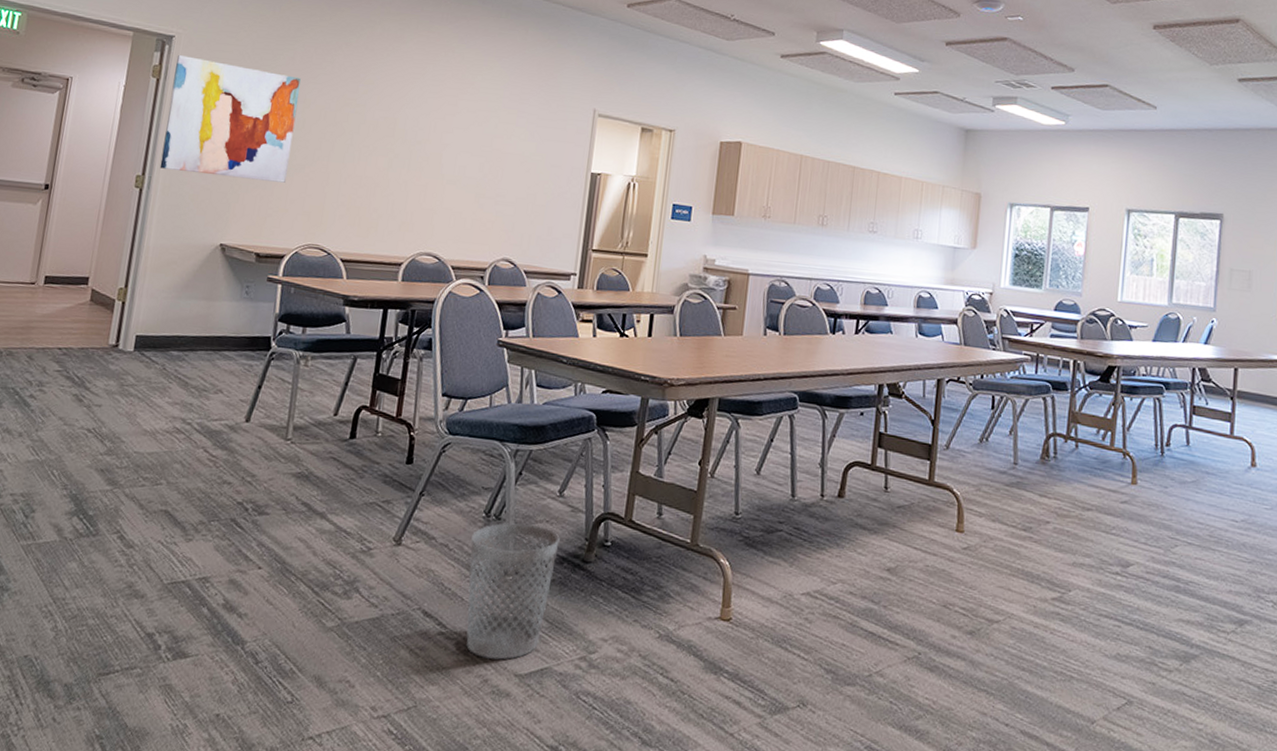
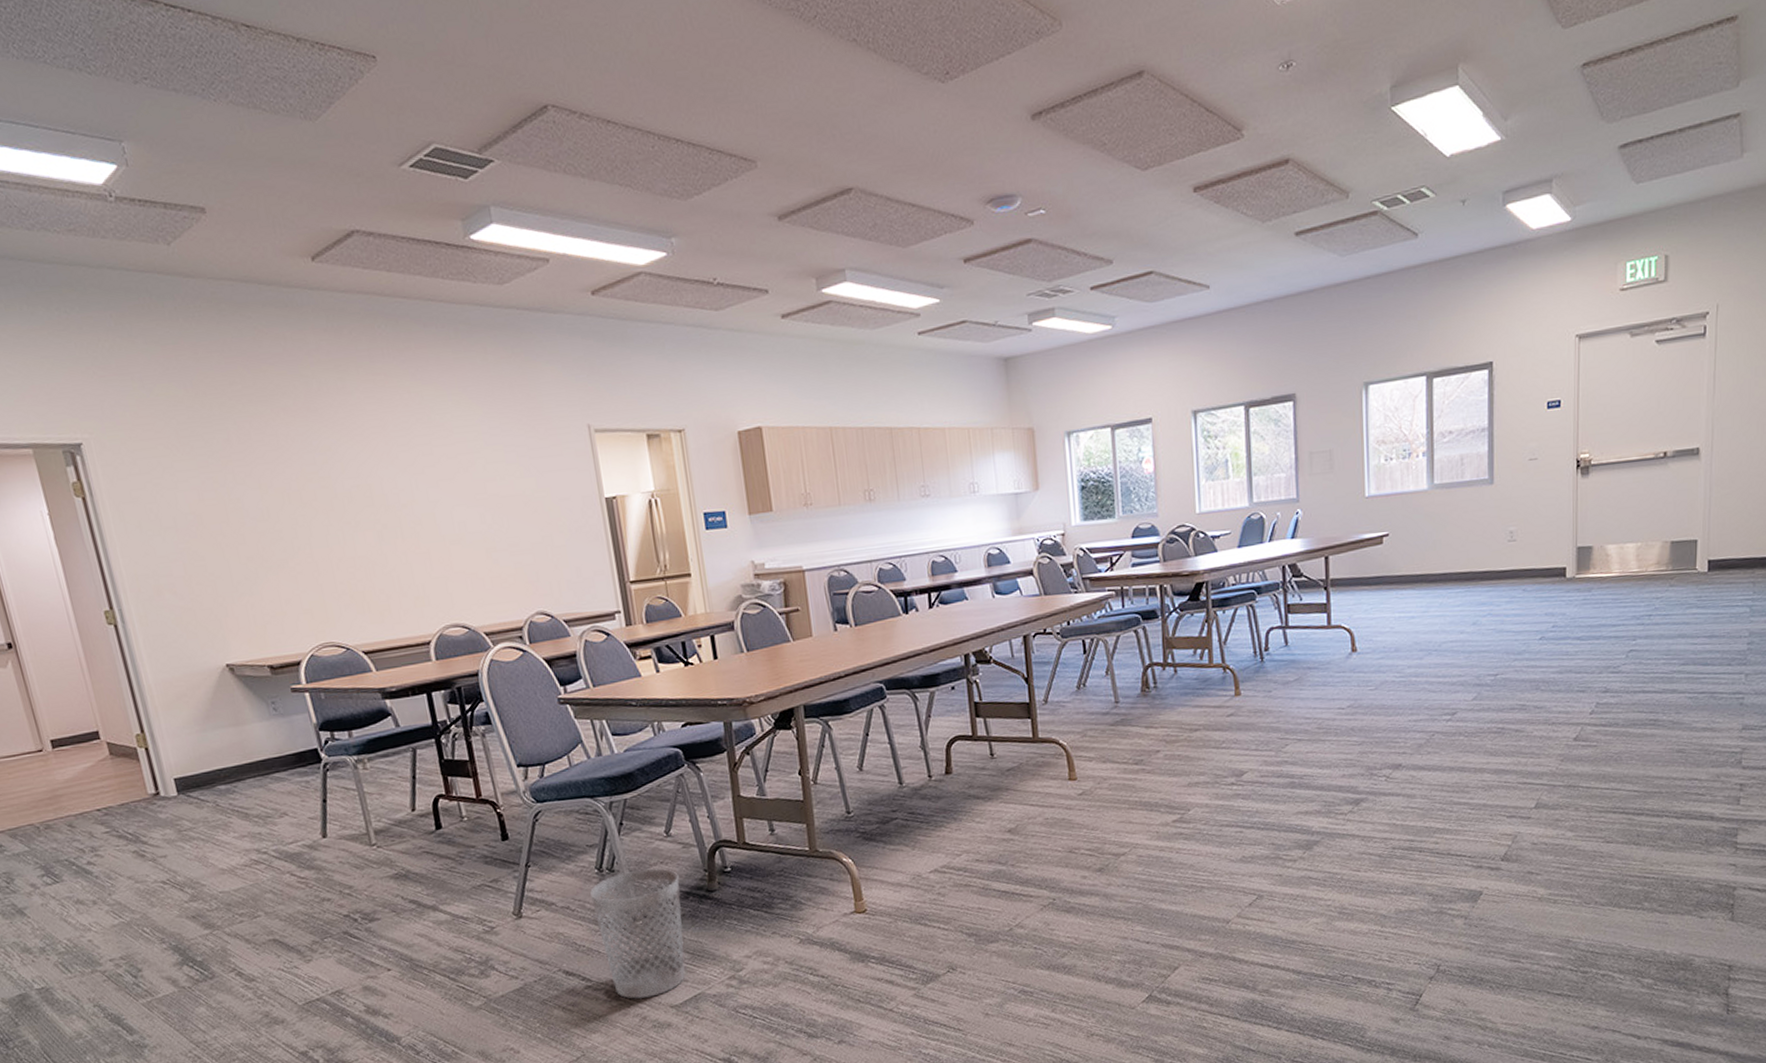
wall art: present [159,55,301,183] -> none [94,461,273,598]

